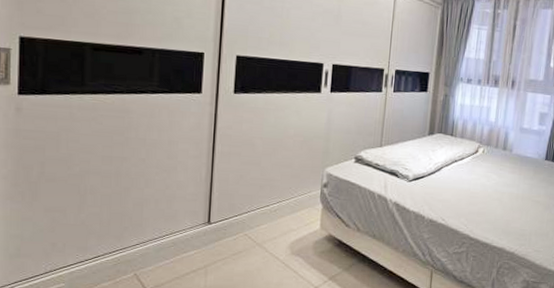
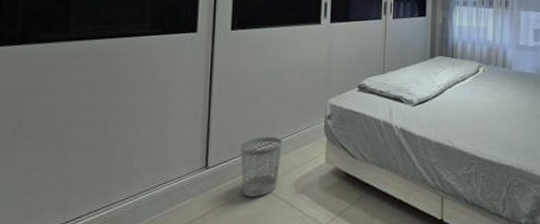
wastebasket: none [240,199,280,254] -> present [240,136,282,197]

